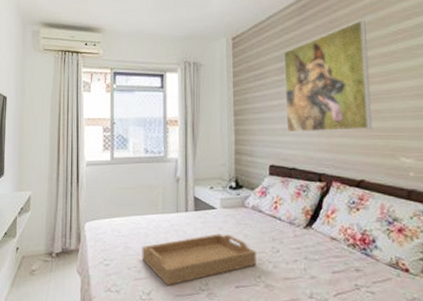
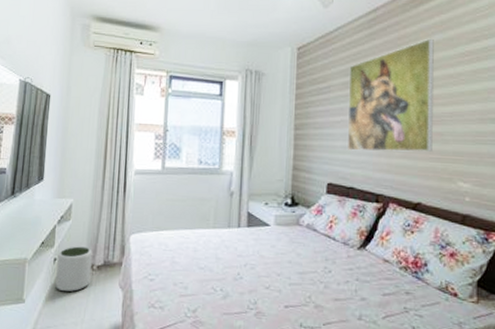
plant pot: none [19,235,51,279] -> present [55,246,92,292]
serving tray: present [142,233,256,285] -> none [189,251,308,303]

